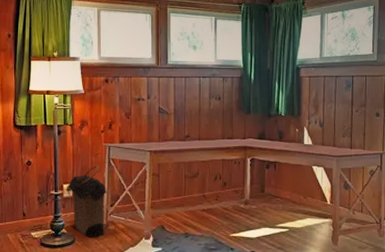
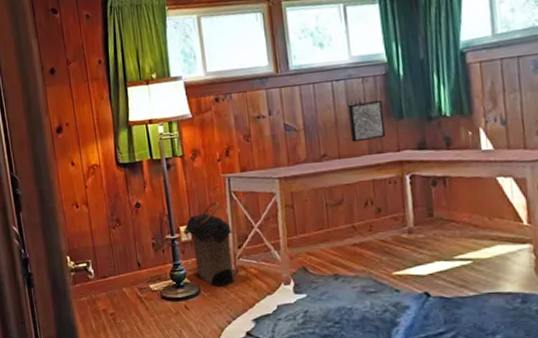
wall art: none [210,97,236,128] -> present [347,101,386,143]

